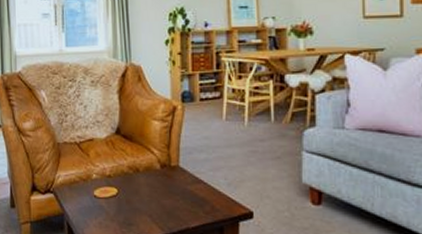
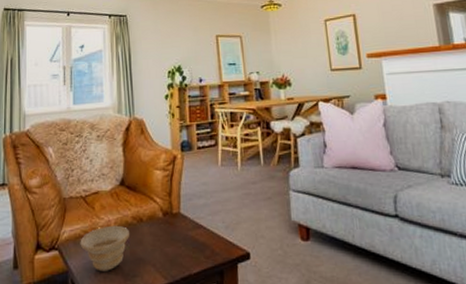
bowl: none [75,173,125,218] -> present [80,225,129,272]

